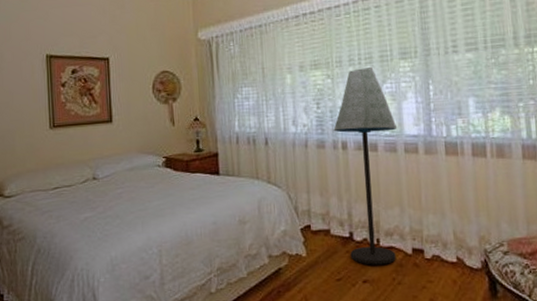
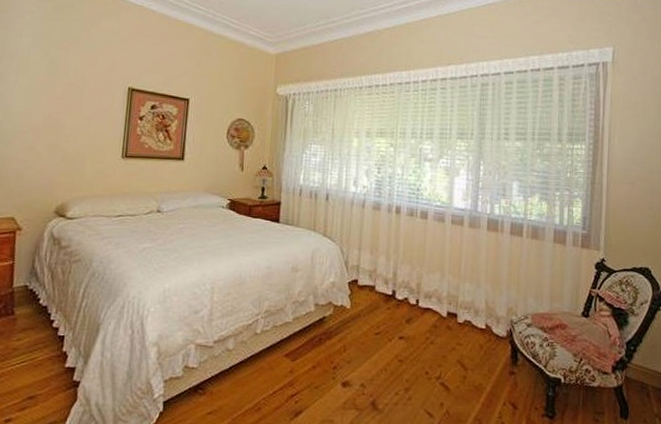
floor lamp: present [333,66,398,265] -> none [390,141,448,324]

